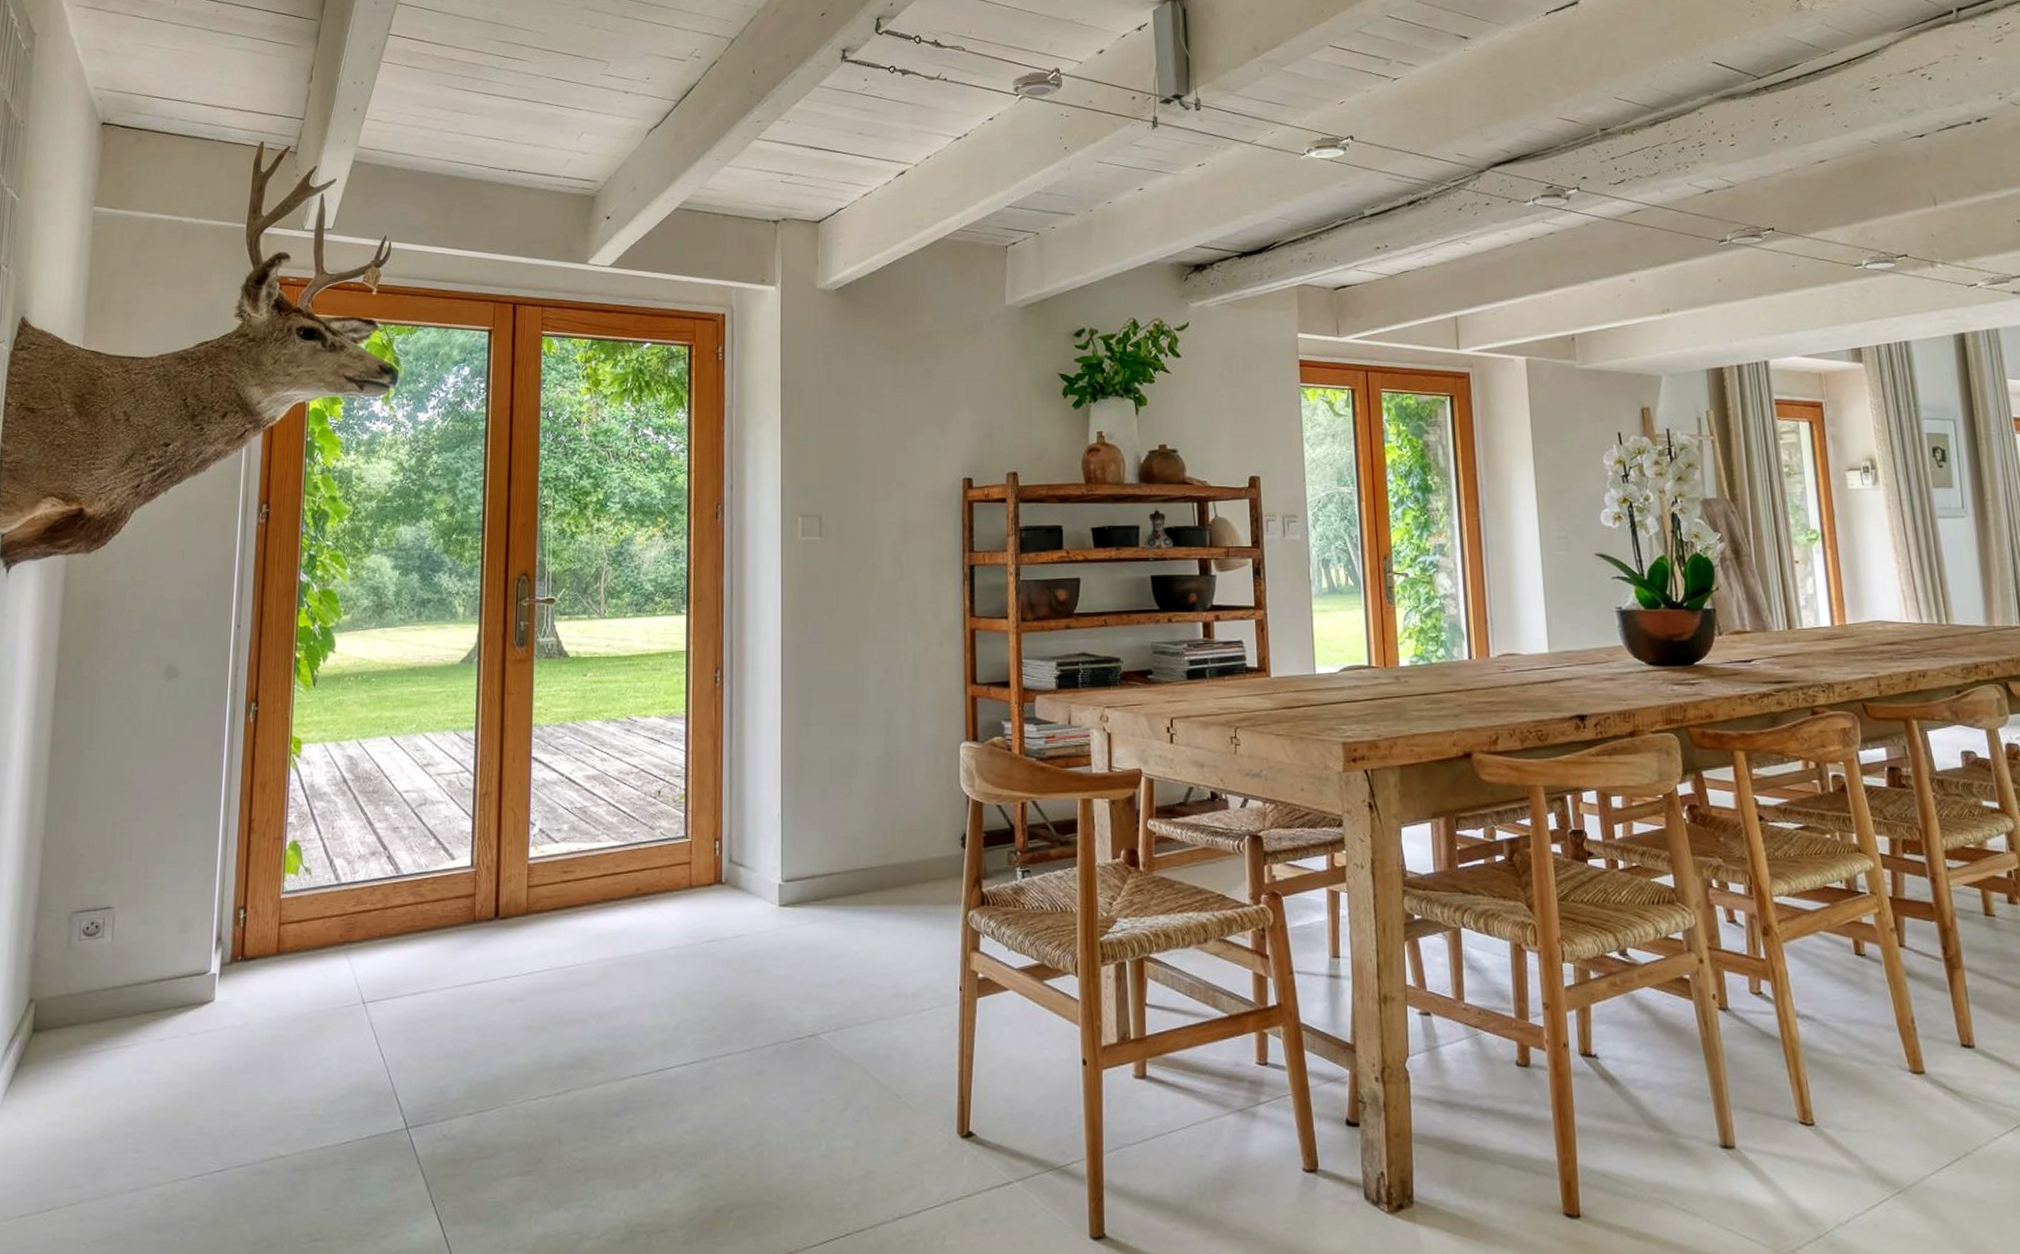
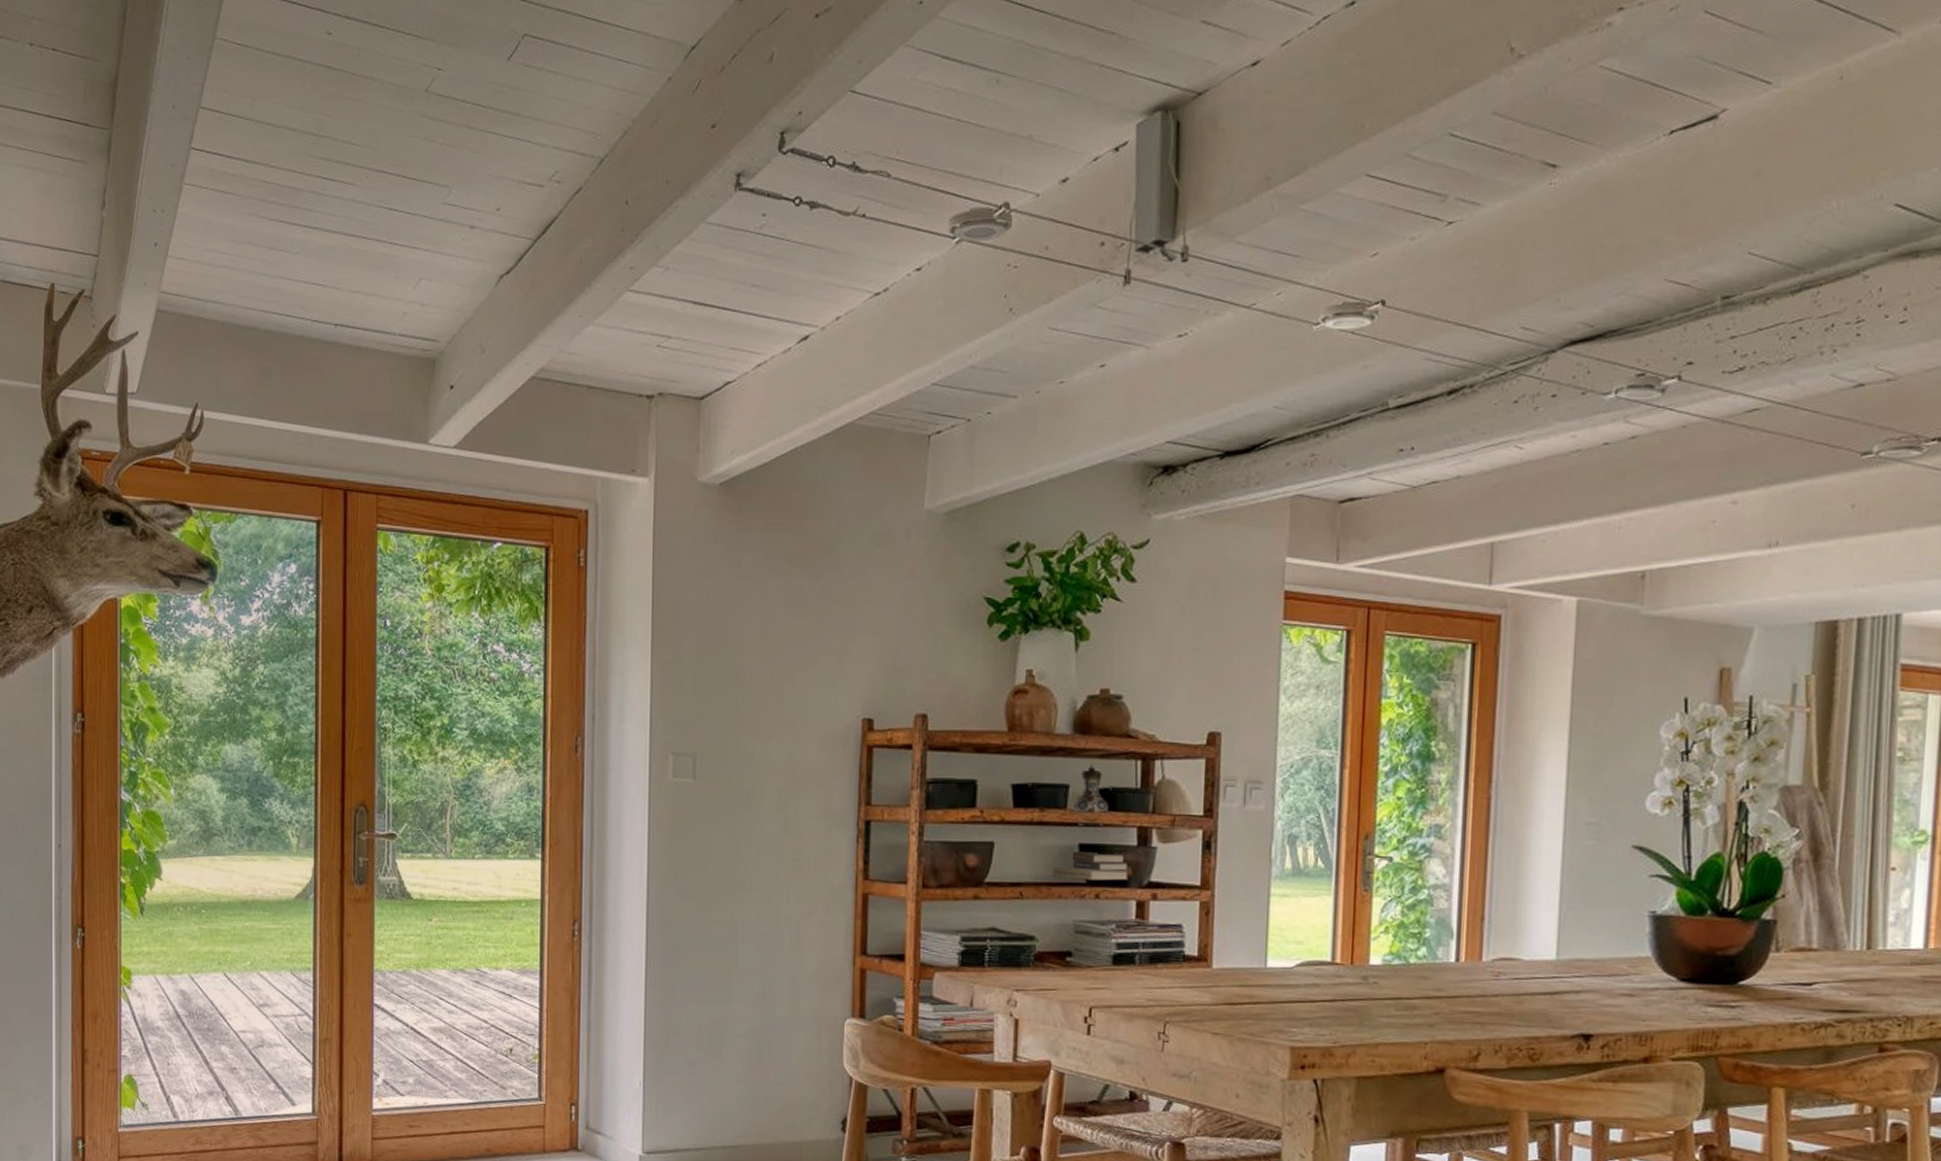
books: none [1131,581,1195,607] -> present [1053,851,1129,881]

